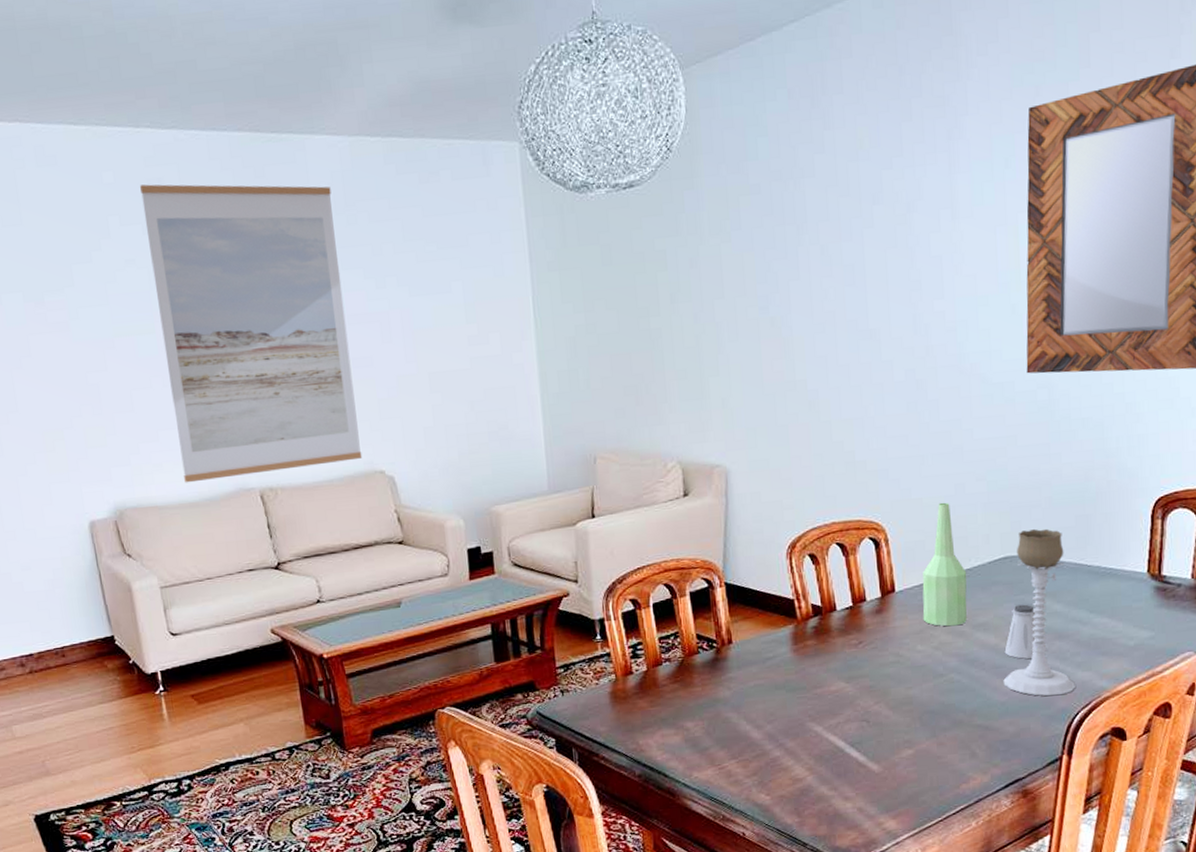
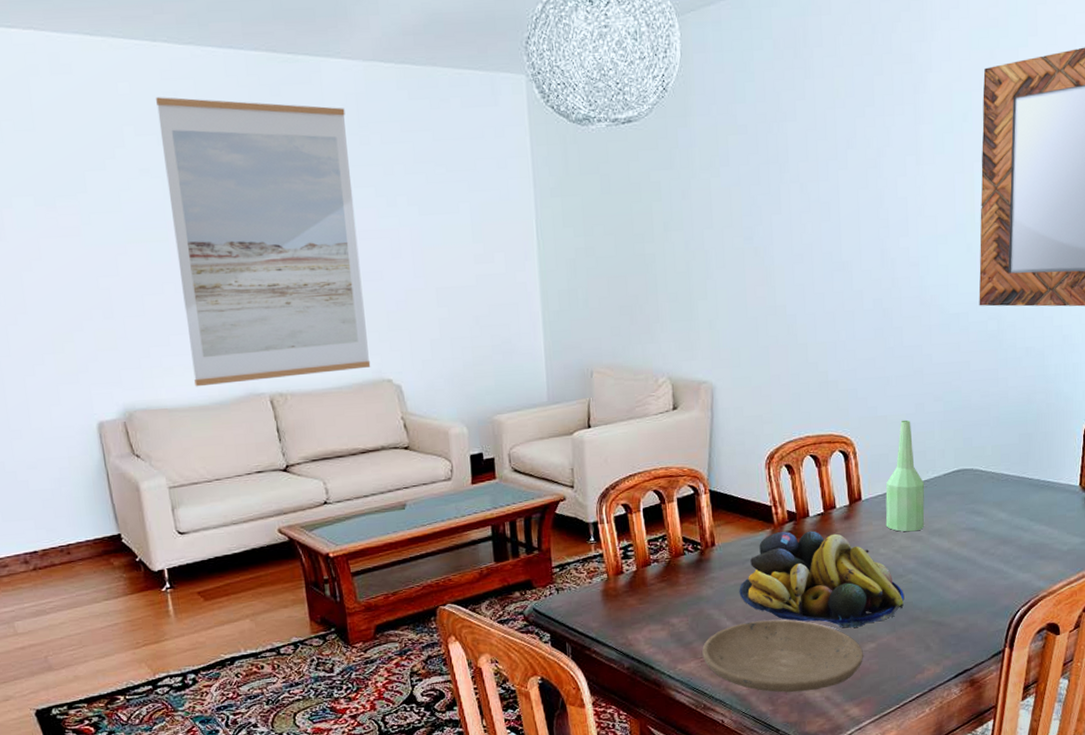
plate: none [720,723,901,804] -> present [702,619,864,693]
fruit bowl: none [759,626,946,733] -> present [739,531,905,628]
candle holder: present [1003,528,1075,697] -> none [955,445,1017,596]
saltshaker: present [1004,604,1037,659] -> none [956,512,984,562]

